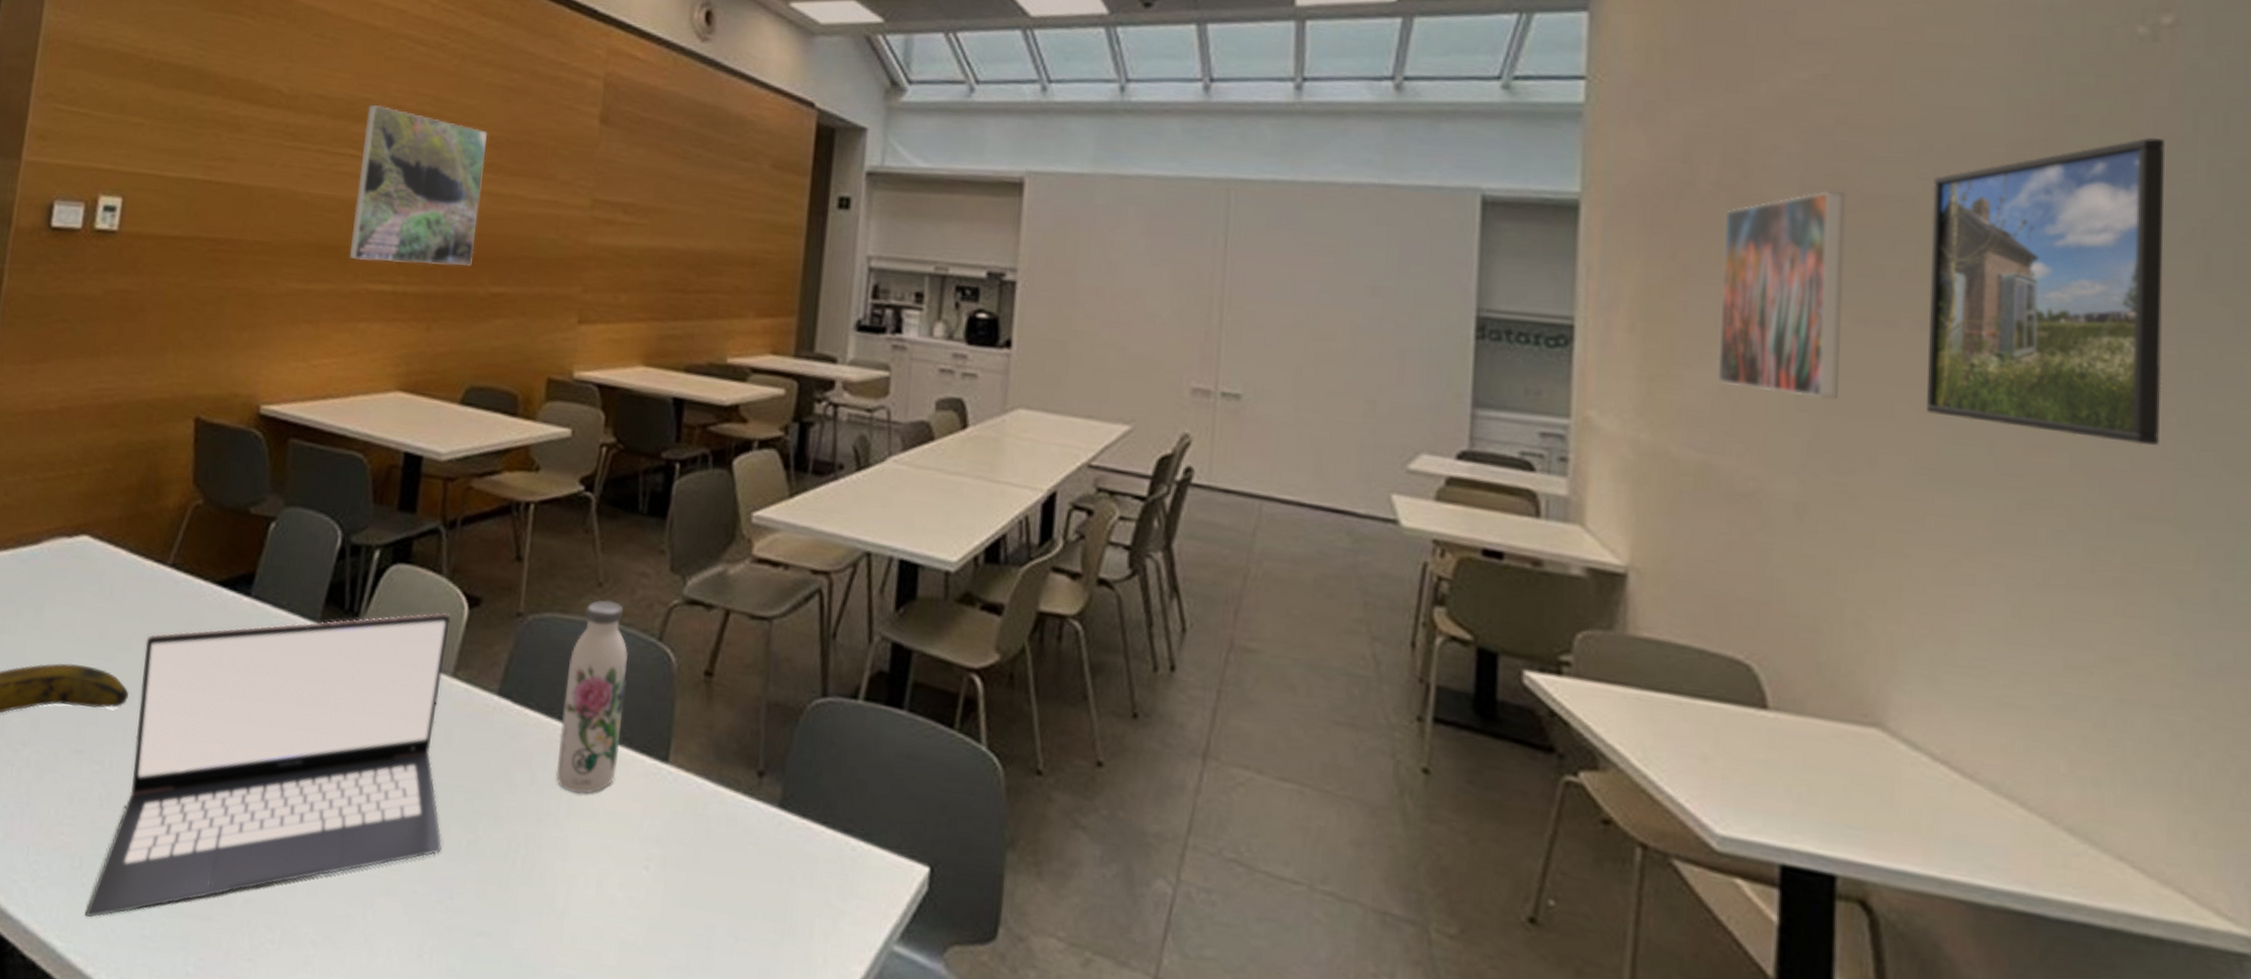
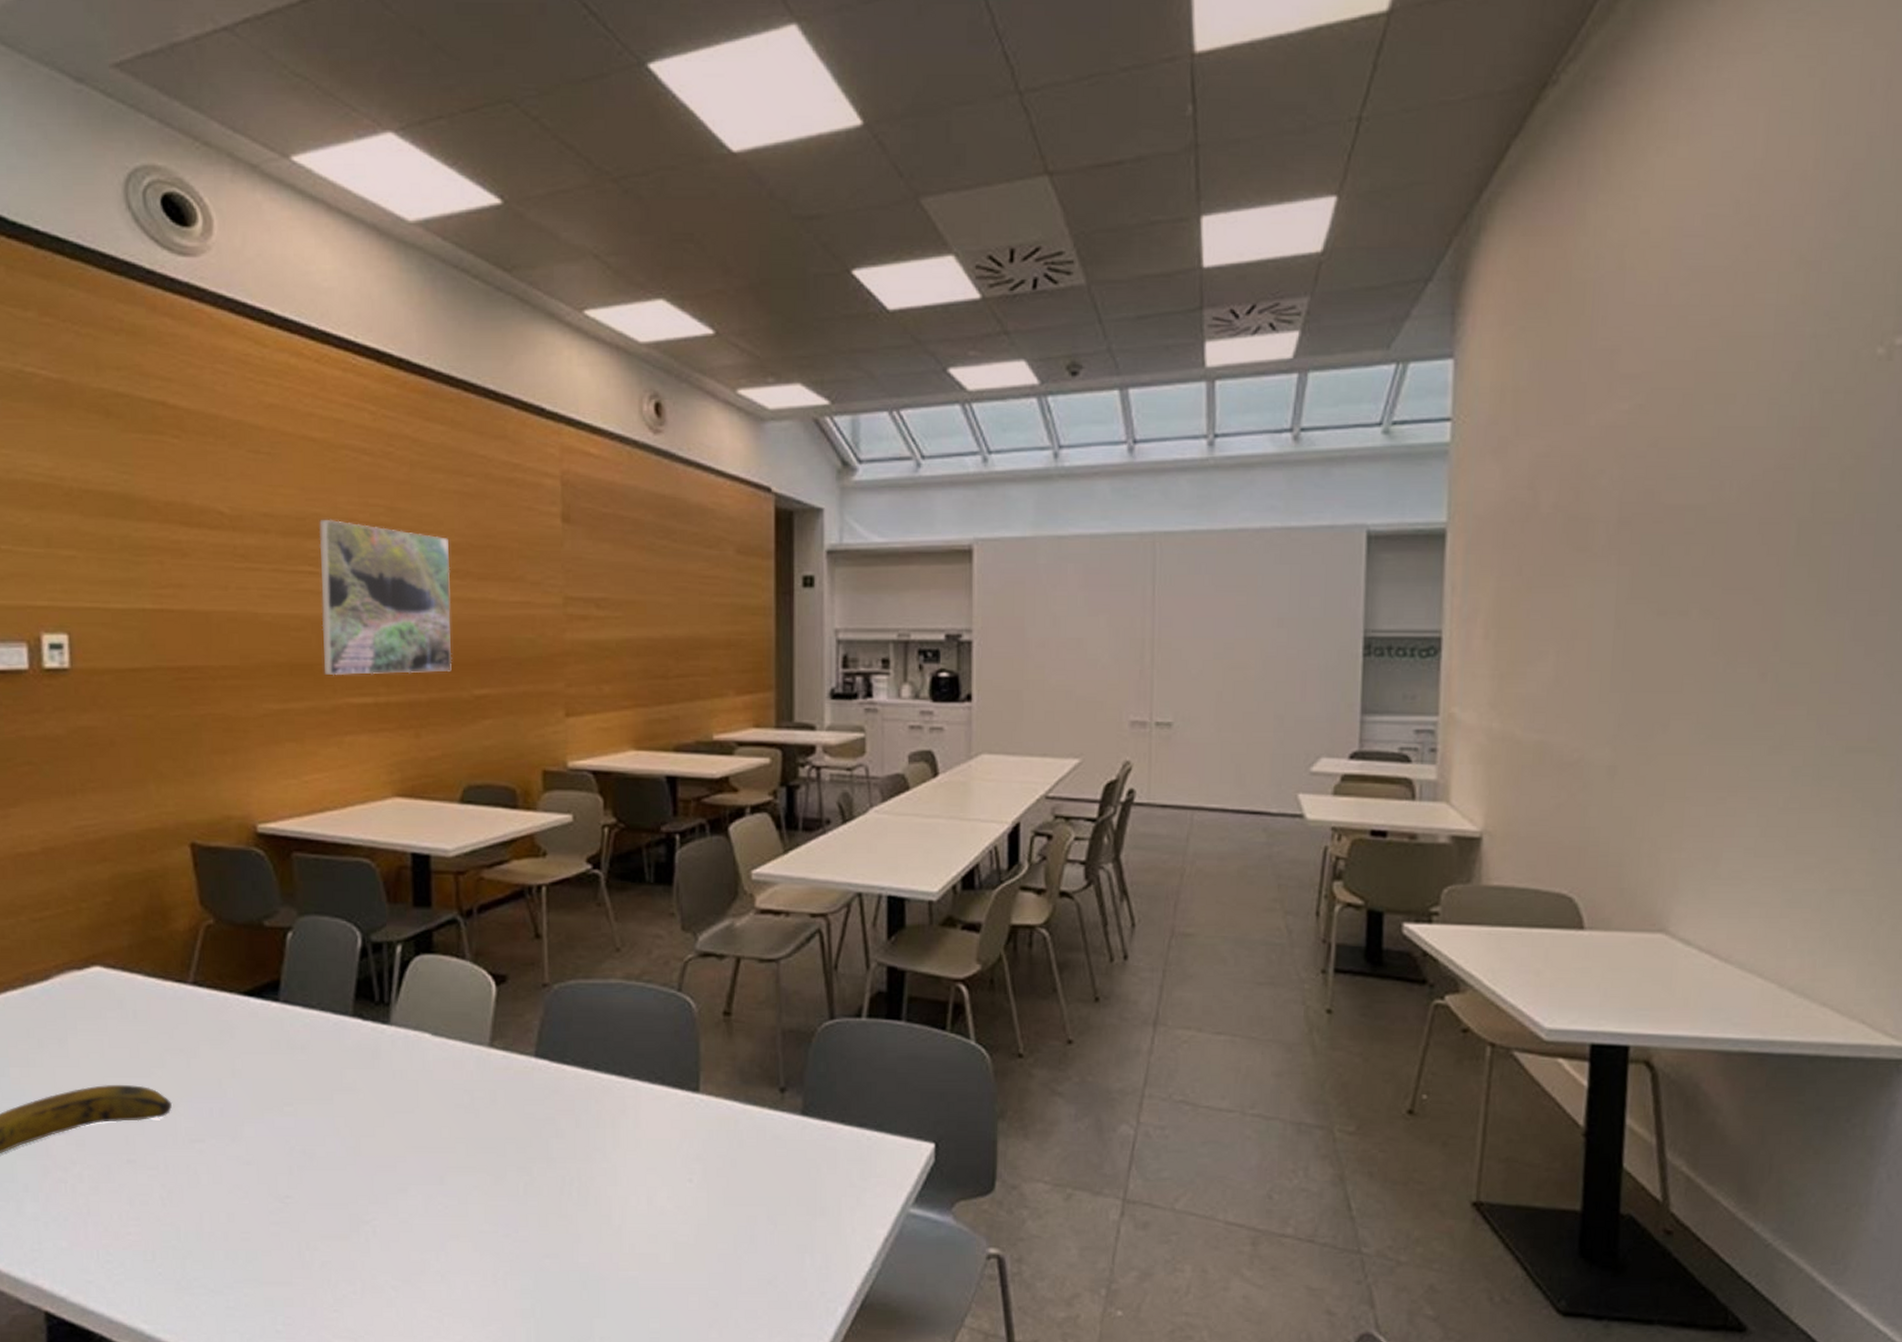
laptop: present [85,612,451,918] -> none [167,992,501,1301]
water bottle: present [556,599,628,794] -> none [597,961,653,1129]
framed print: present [1717,190,1846,399] -> none [1552,505,1654,680]
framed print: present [1925,137,2165,445] -> none [1706,442,1891,694]

